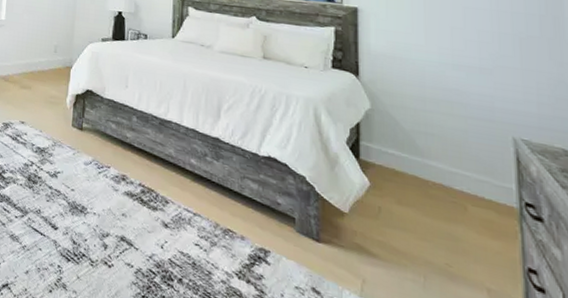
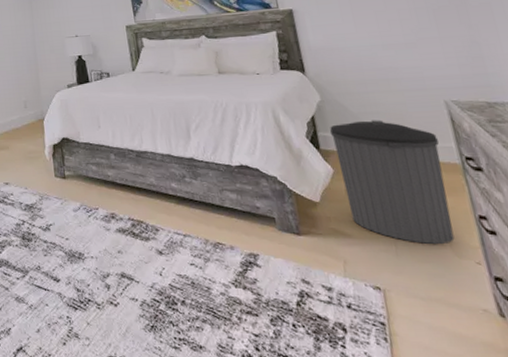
trash can: none [374,137,497,290] -> present [329,120,455,245]

